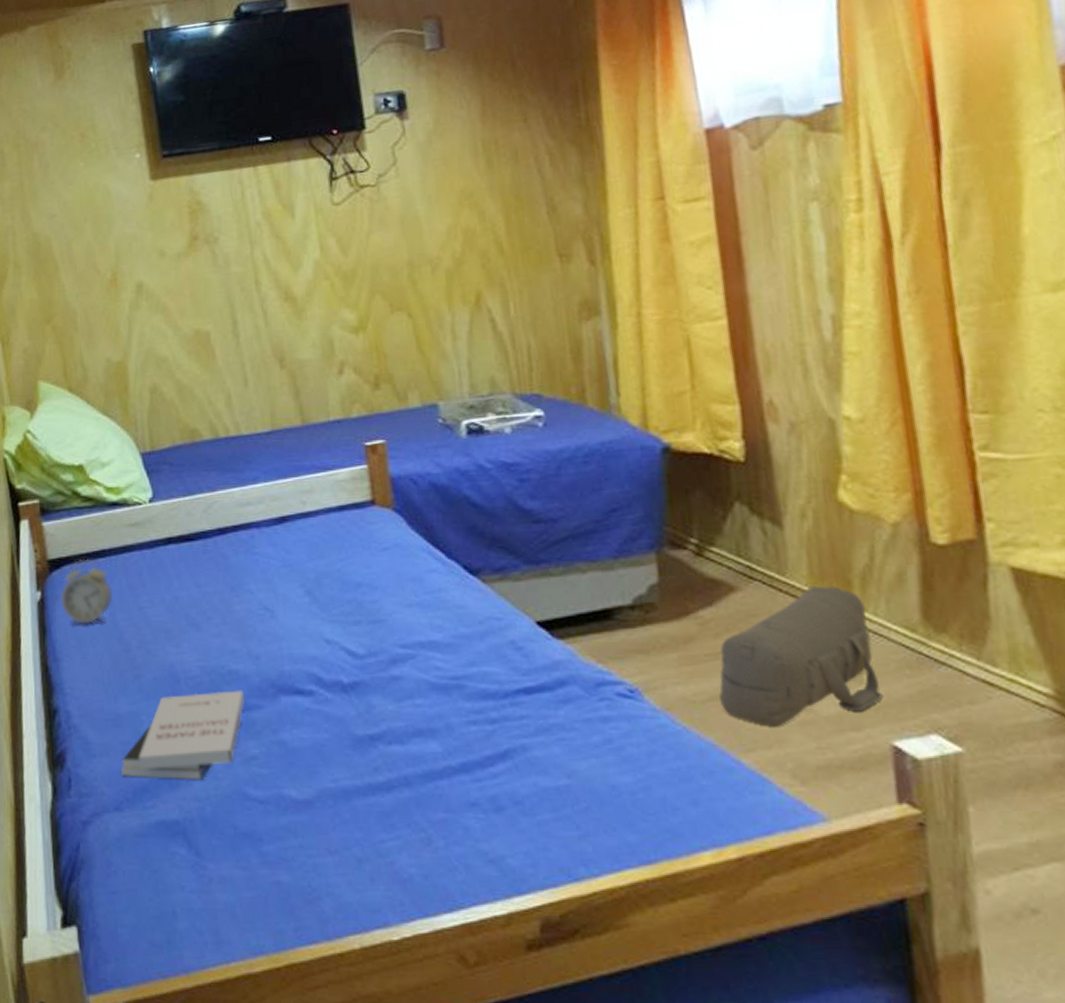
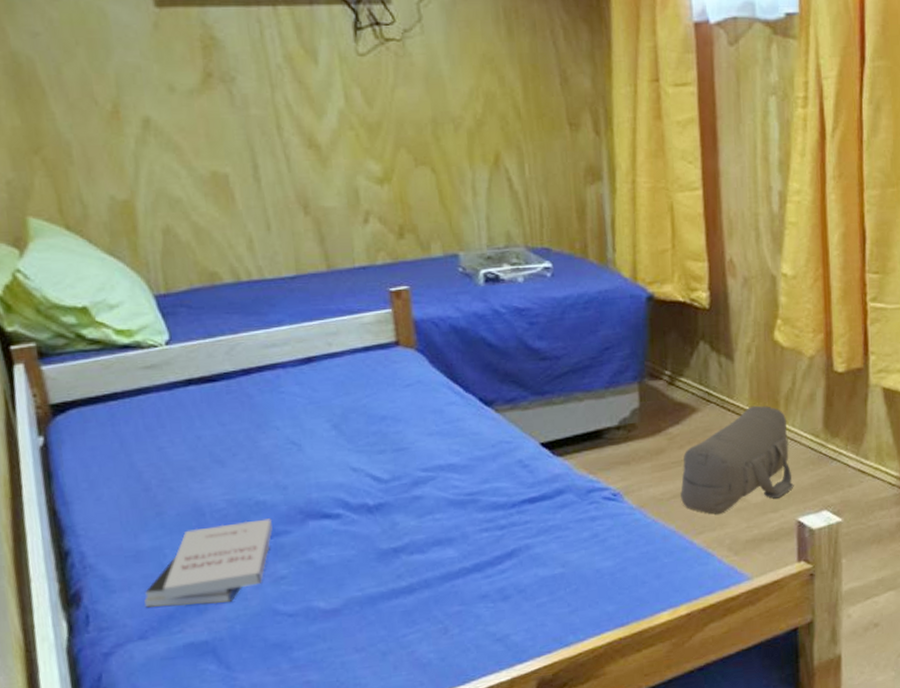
alarm clock: present [60,559,113,624] -> none [67,403,129,467]

